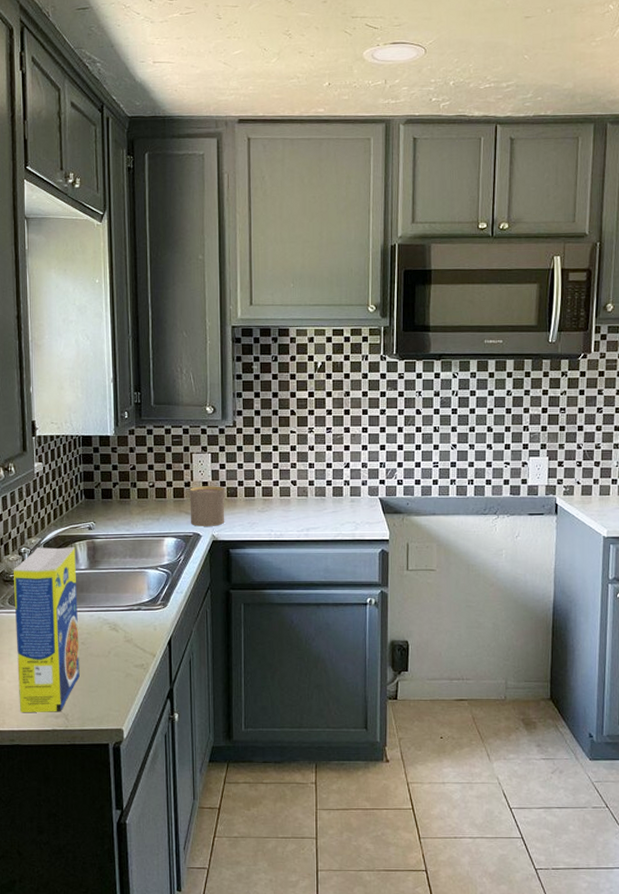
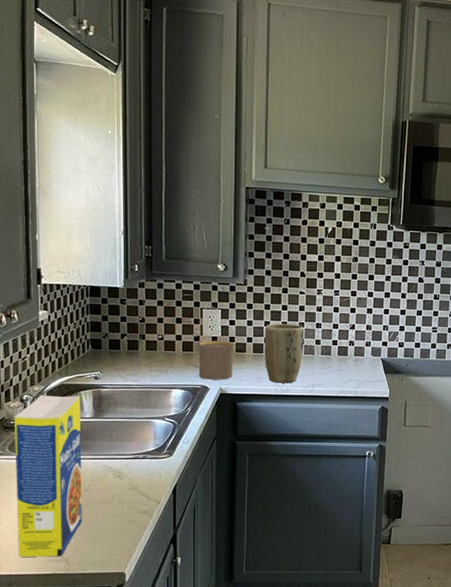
plant pot: none [255,465,296,528] -> present [264,323,304,383]

